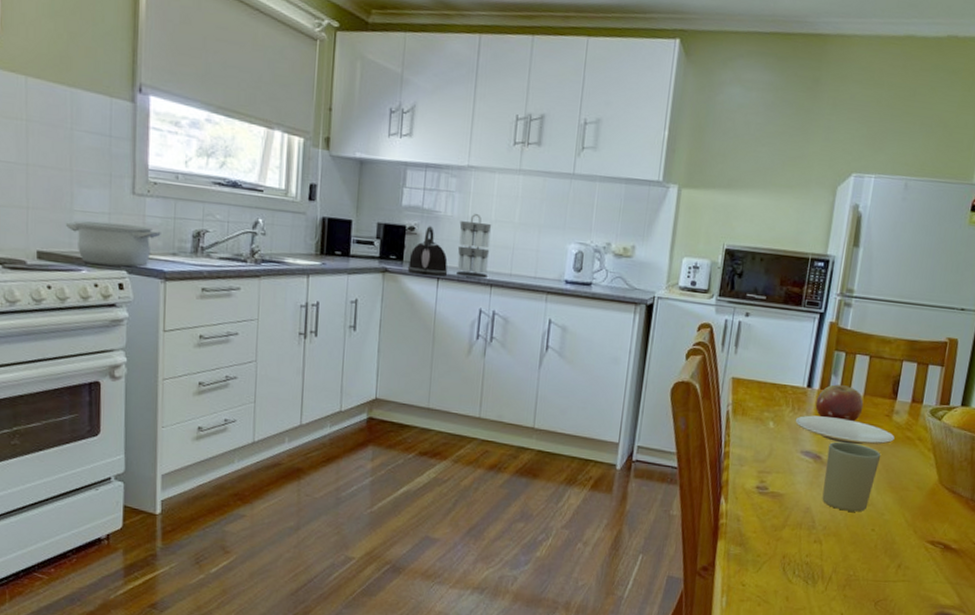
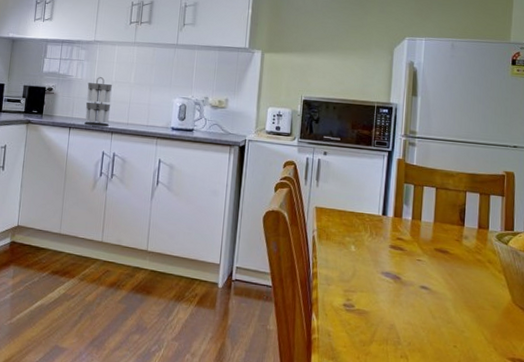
kettle: present [407,226,448,277] -> none [46,87,78,127]
plate: present [795,415,895,445] -> none [374,240,466,267]
fruit: present [815,384,864,422] -> none [391,213,435,246]
mug: present [822,441,882,512] -> none [404,263,456,330]

